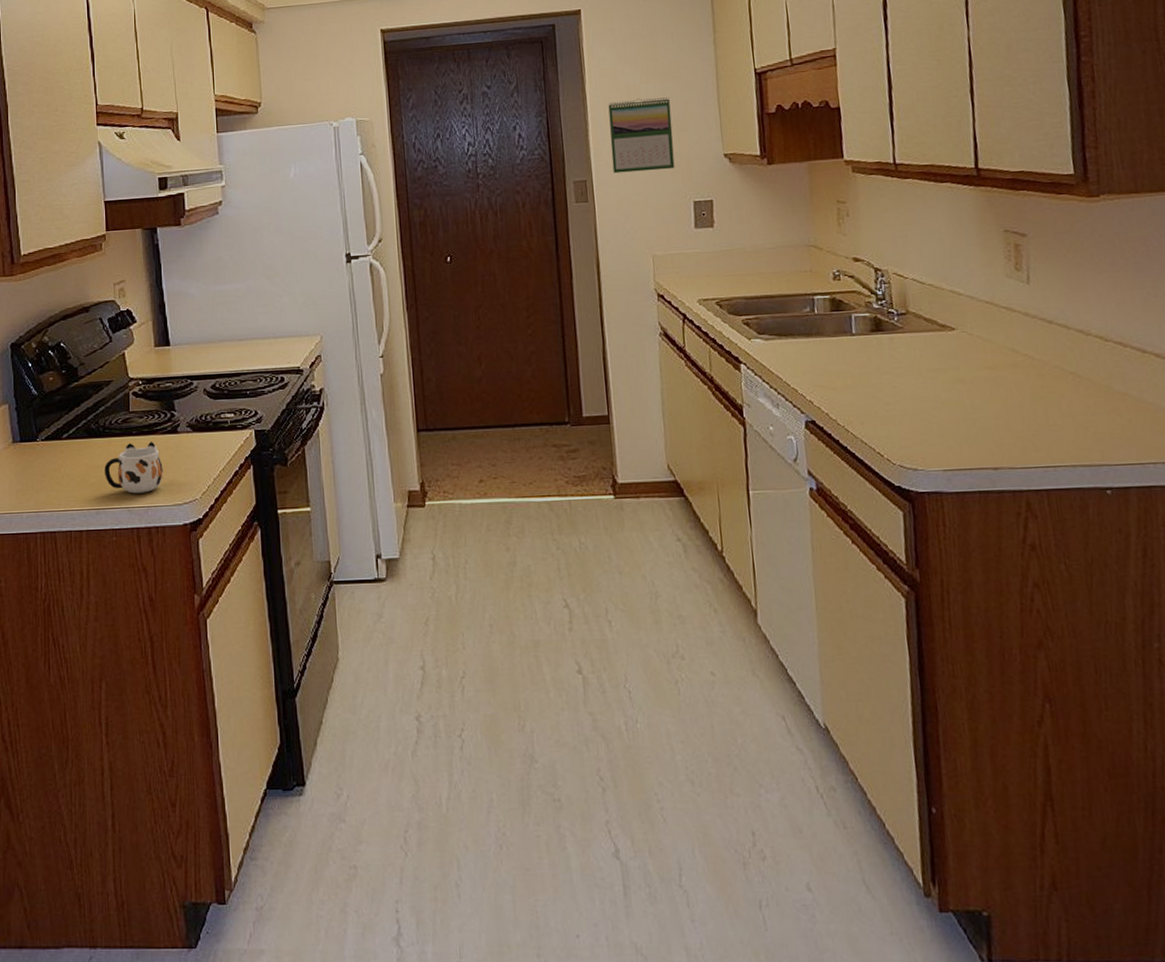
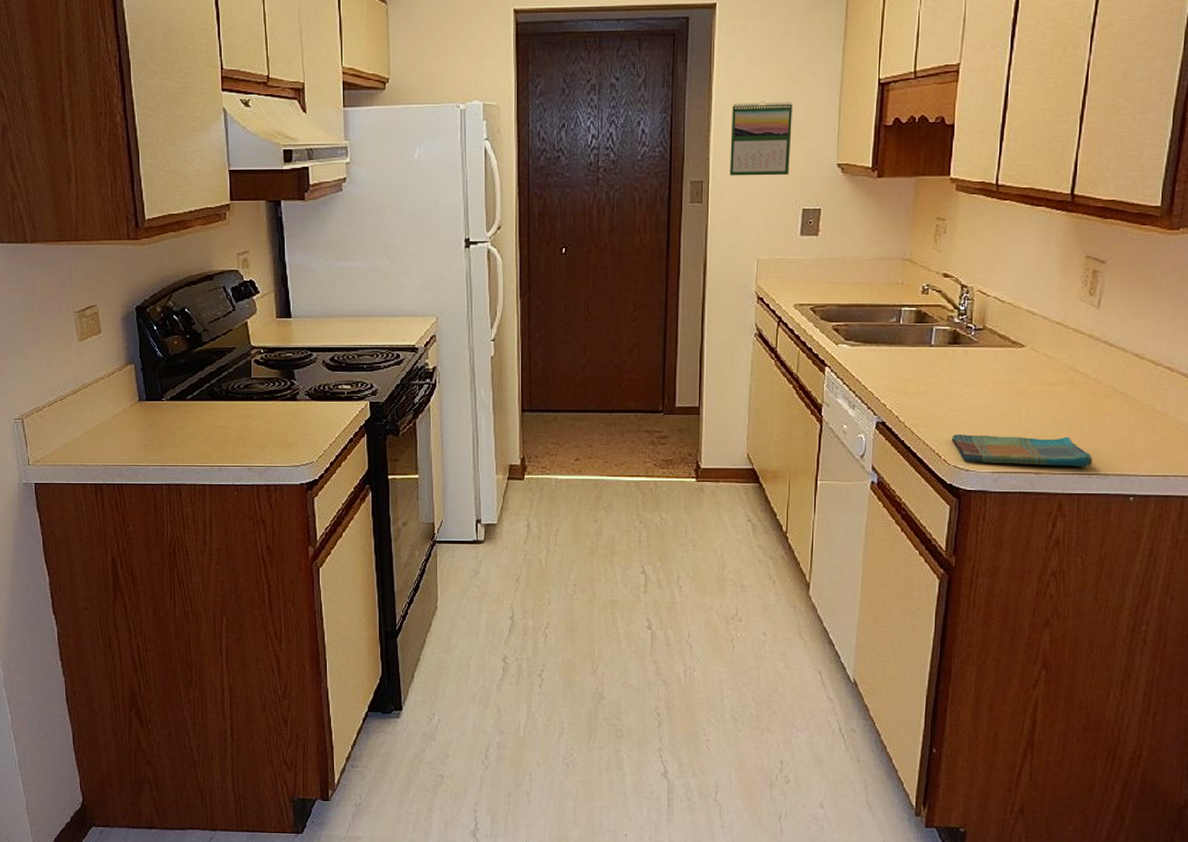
mug: present [104,441,163,494] -> none [227,406,282,454]
dish towel: none [891,425,1057,461] -> present [951,434,1093,467]

